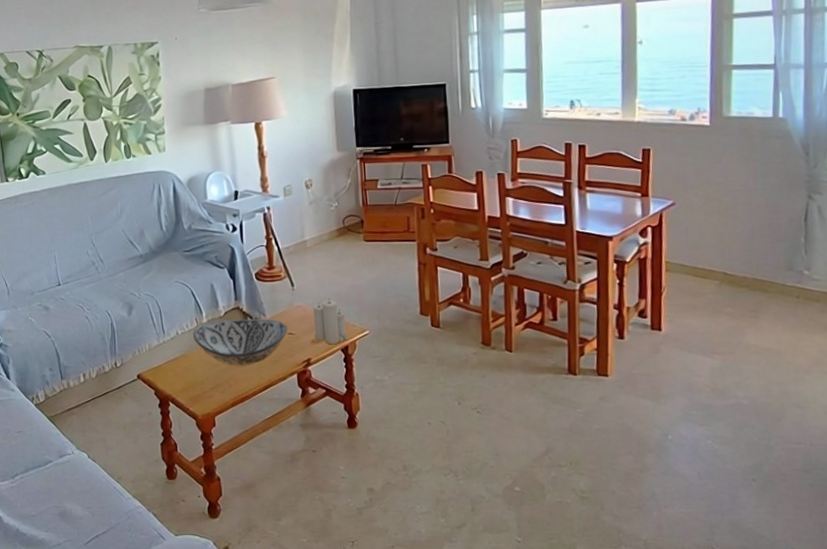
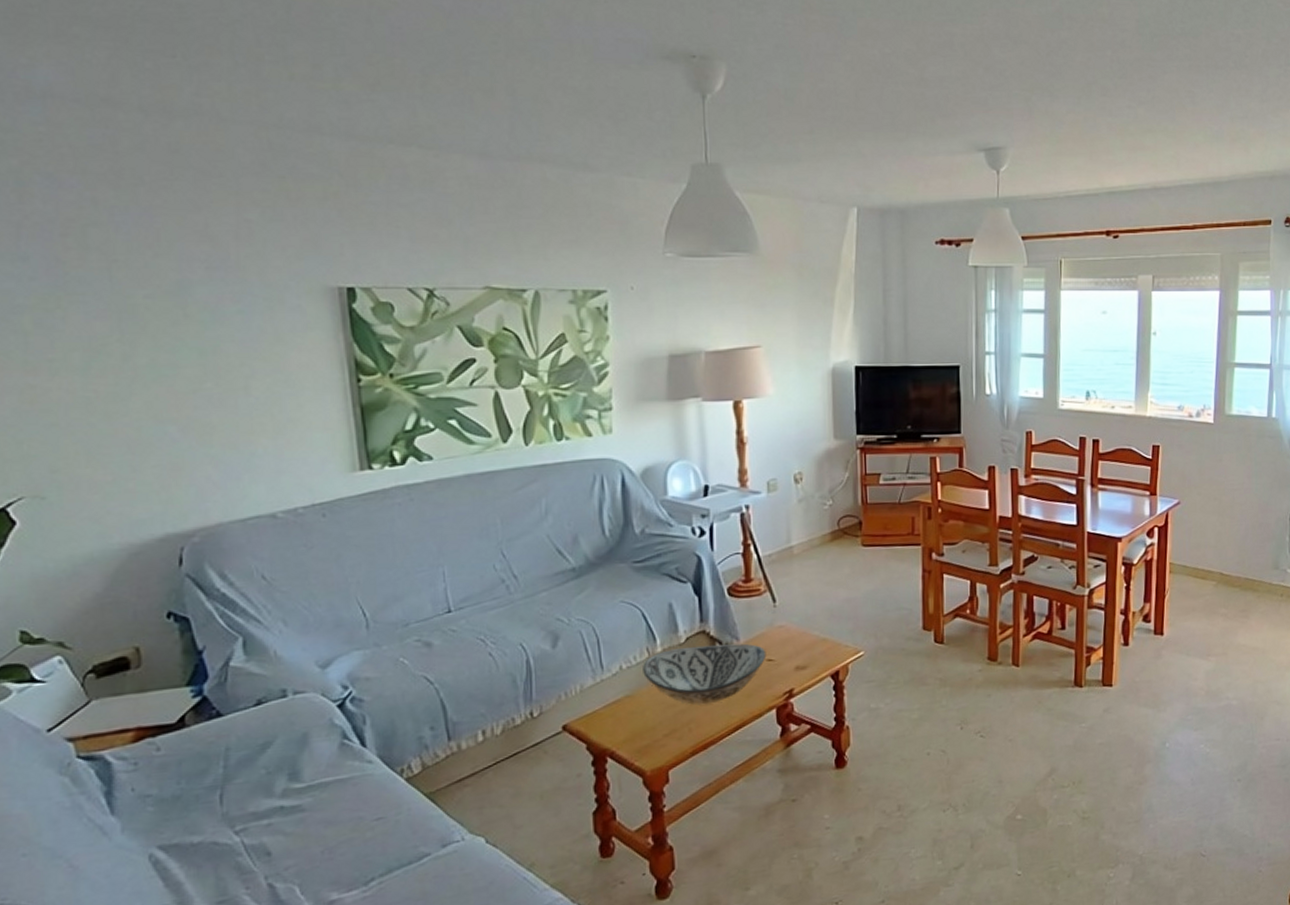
candle: present [312,298,348,345] -> none [798,614,839,671]

